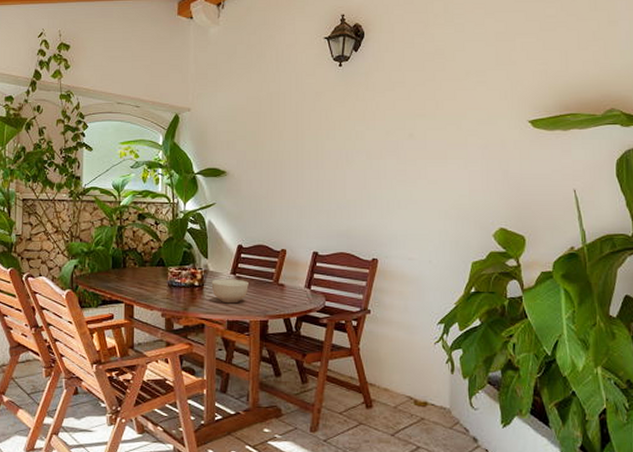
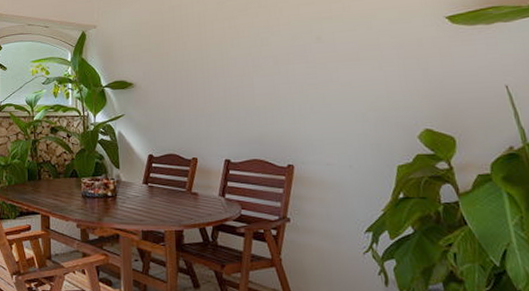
bowl: present [211,278,249,304] -> none [124,188,162,214]

